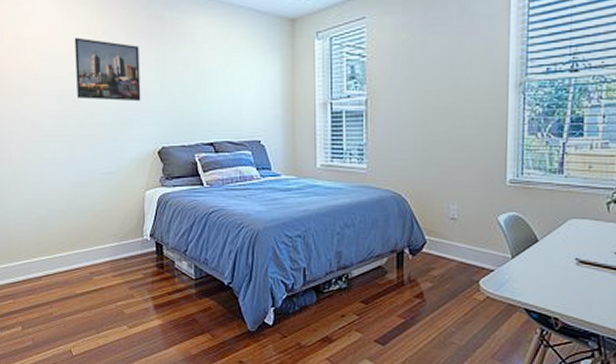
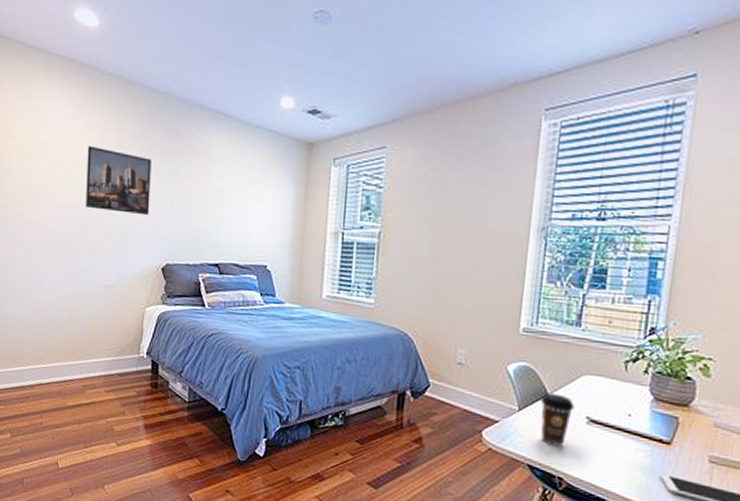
coffee cup: none [531,239,564,288] -> present [540,392,575,447]

